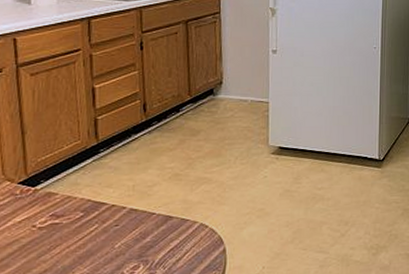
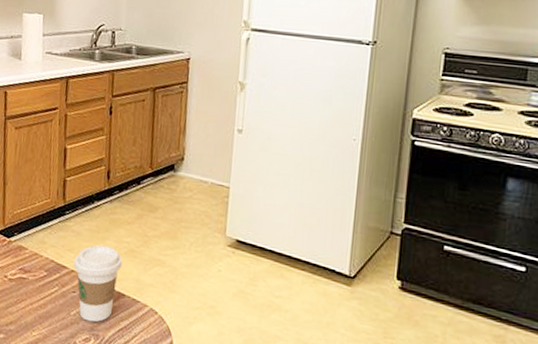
coffee cup: none [114,175,168,250] -> present [73,245,123,323]

